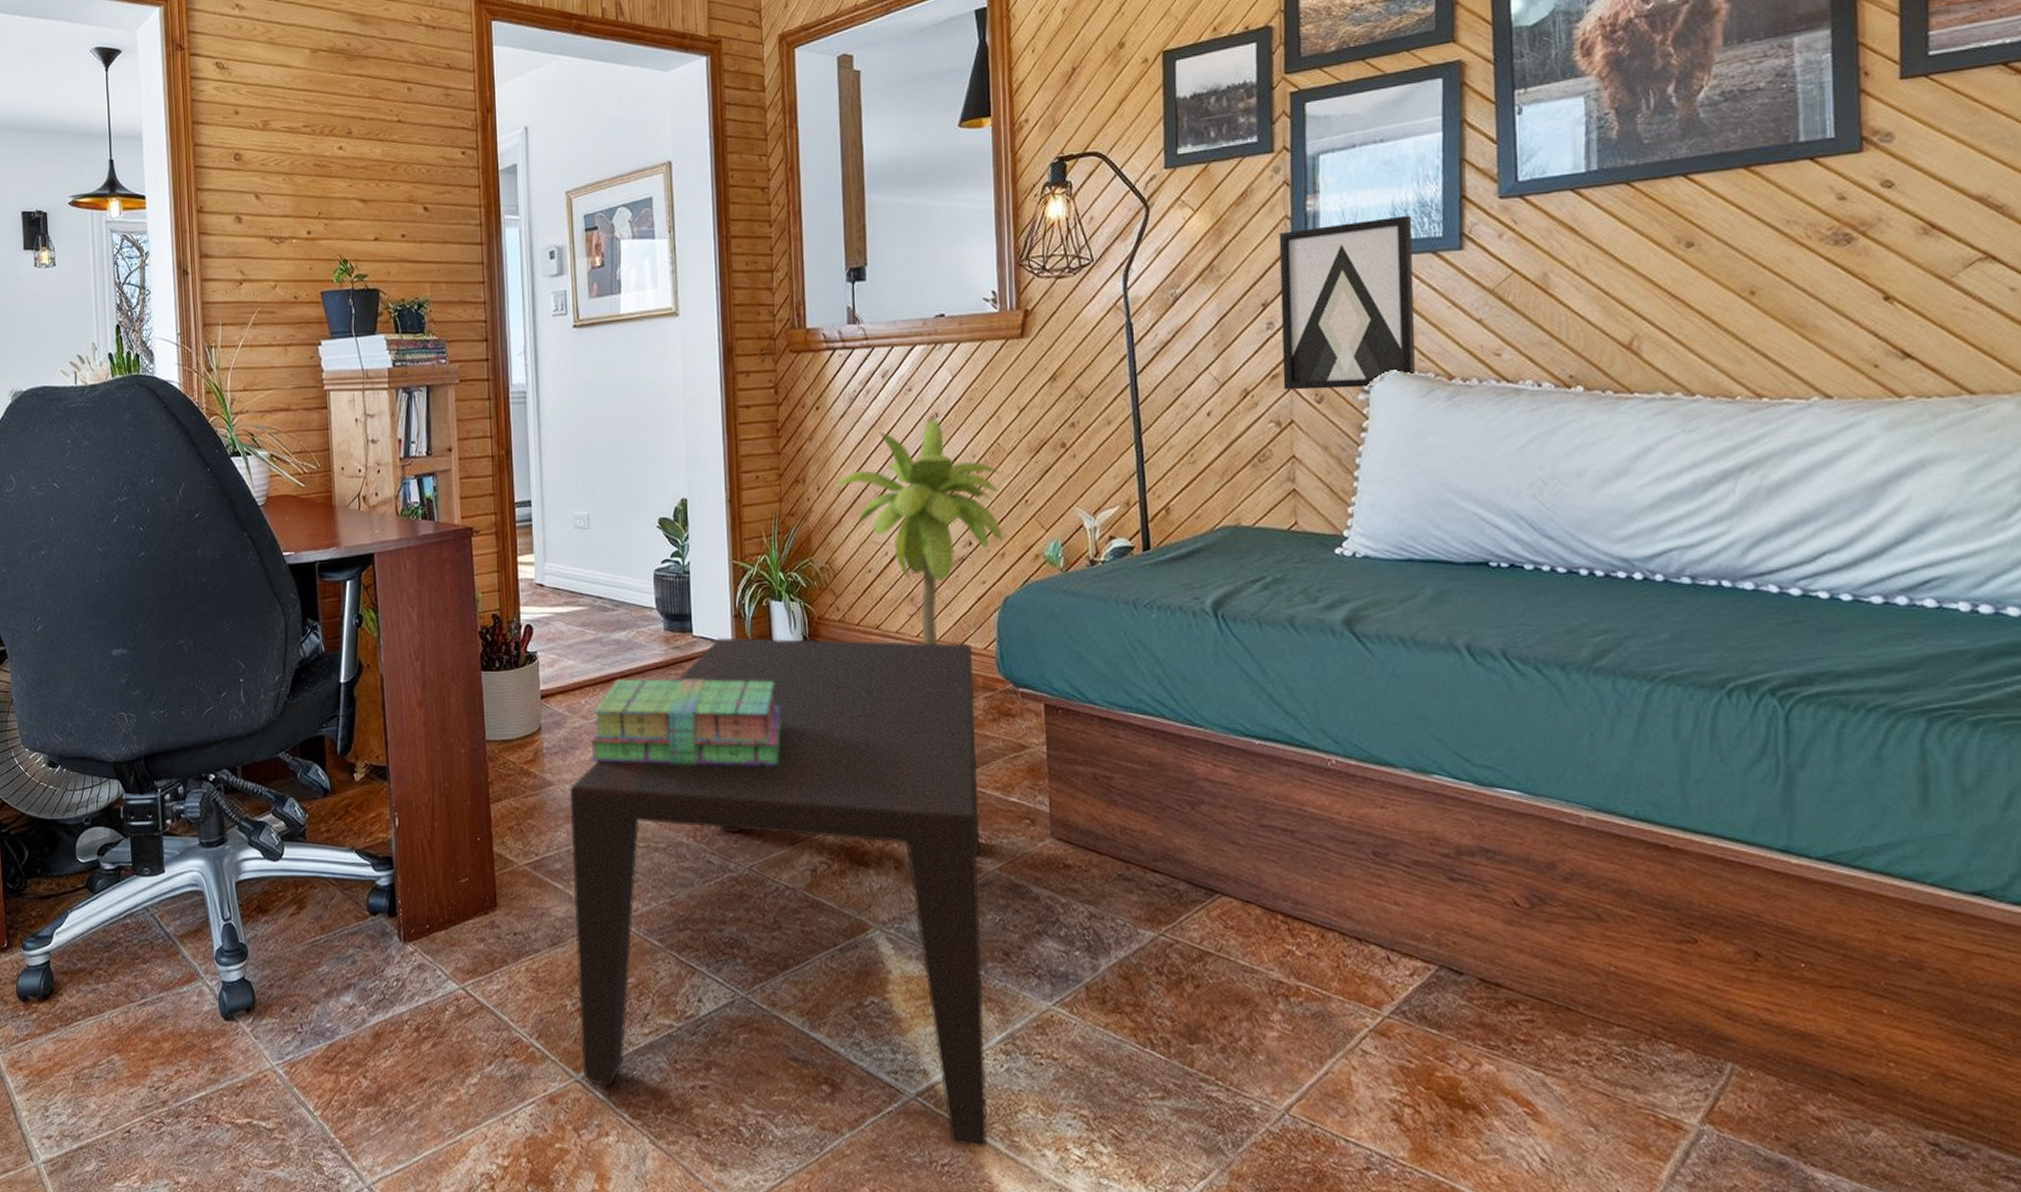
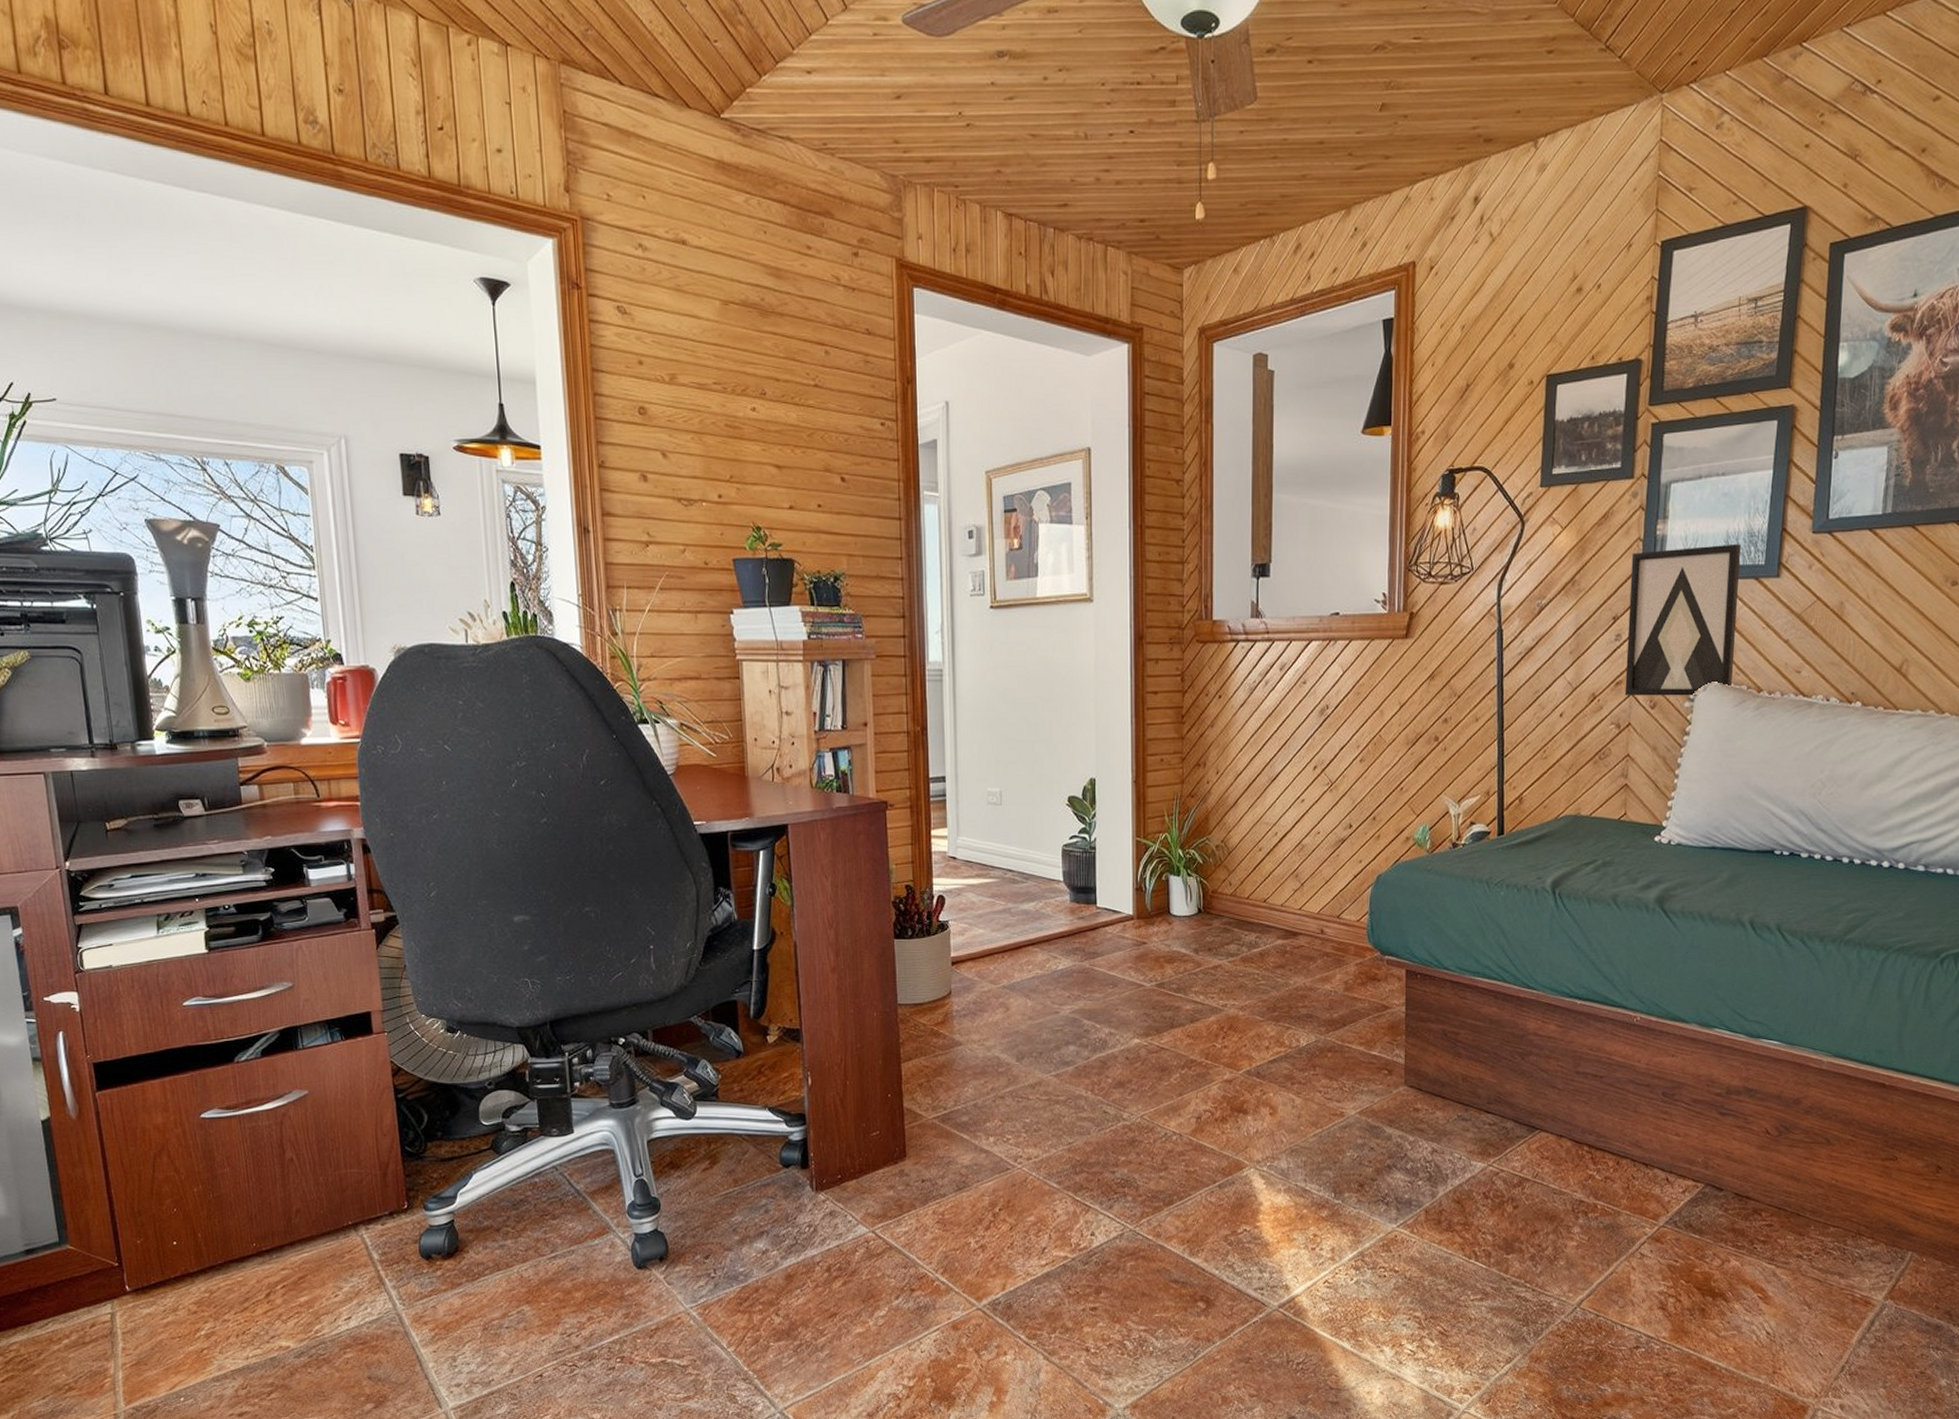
coffee table: present [569,637,988,1148] -> none [977,909,1347,1348]
stack of books: present [588,678,781,766] -> none [996,946,1175,1026]
palm tree: present [833,419,1003,645] -> none [1231,711,1380,917]

